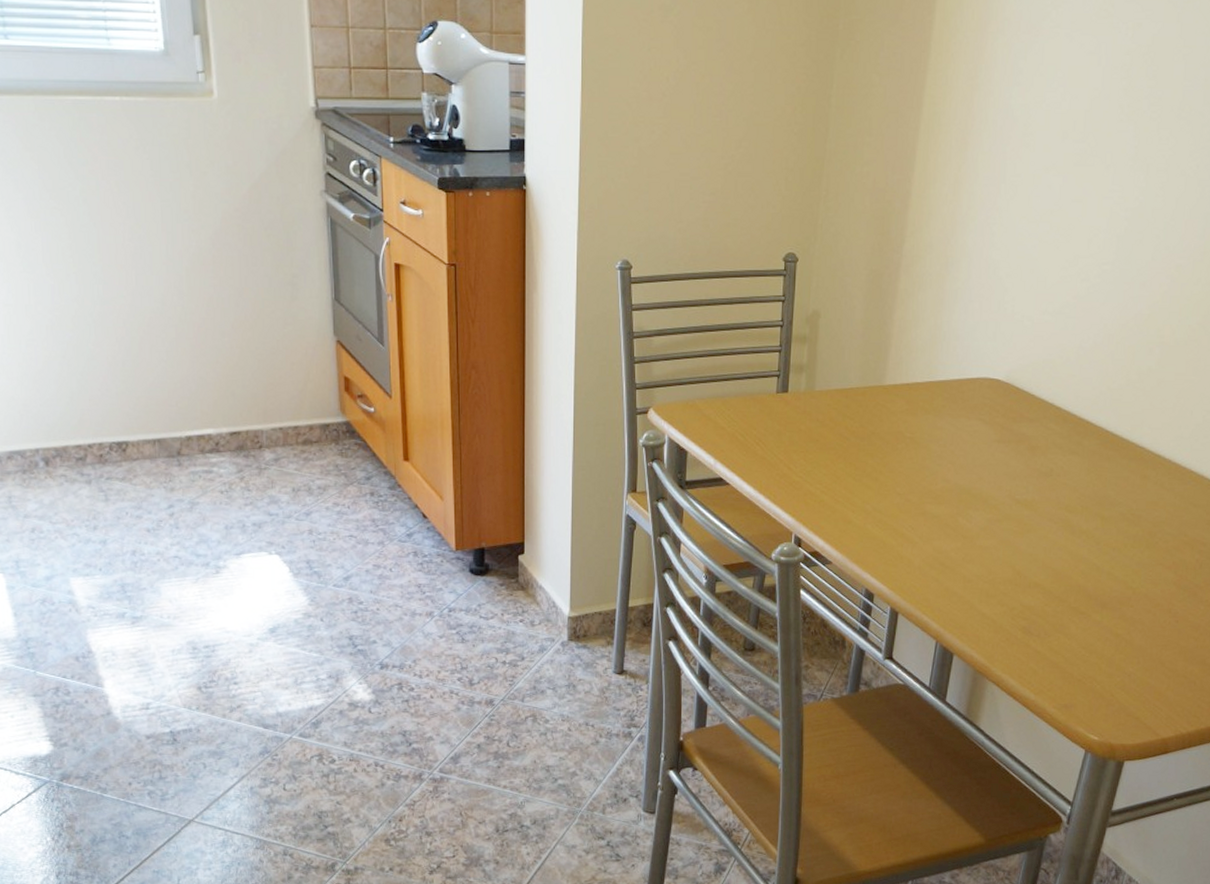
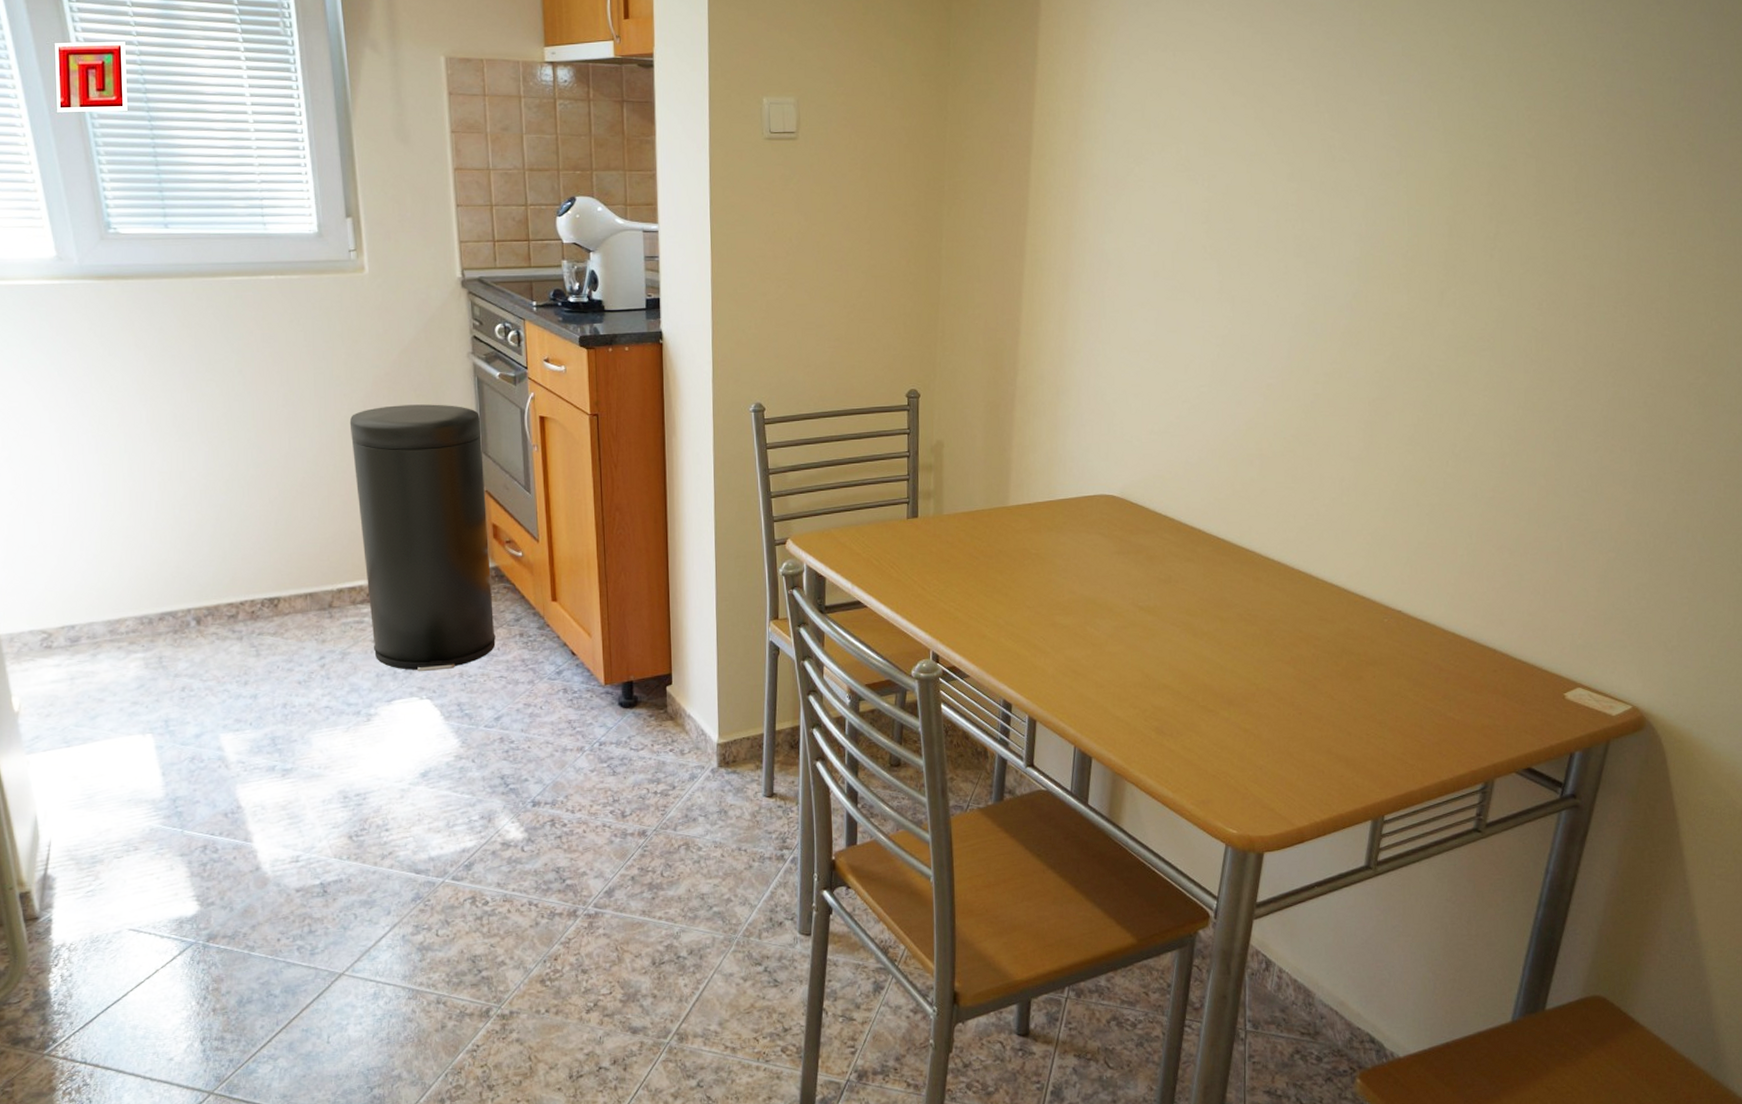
pedal bin: none [198,244,346,527] -> present [349,404,496,672]

